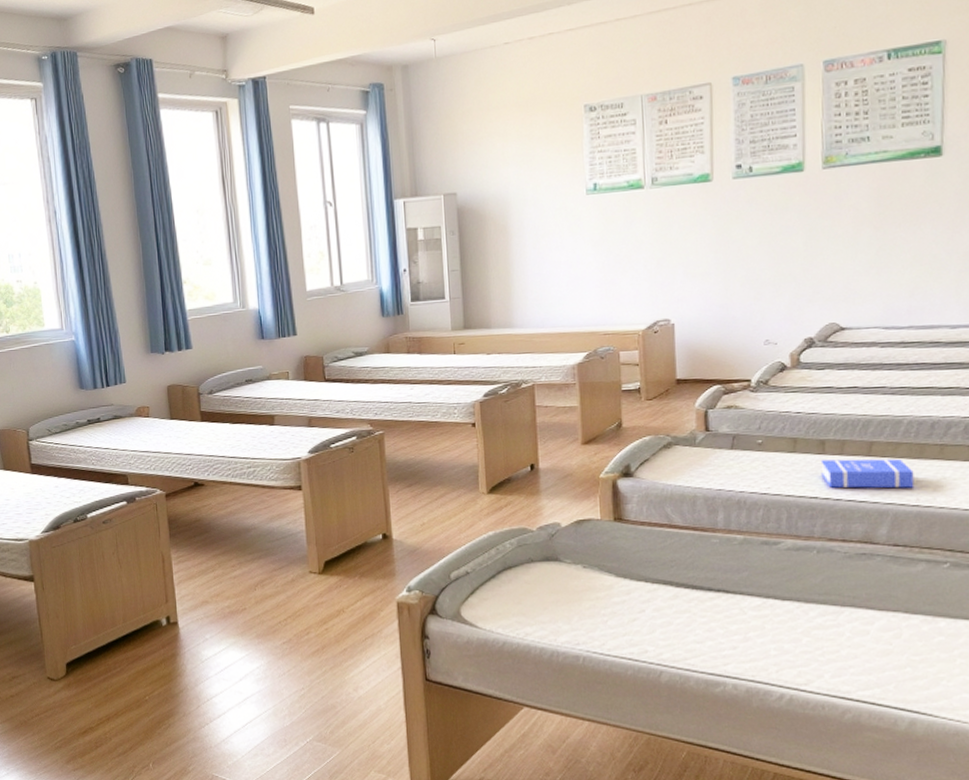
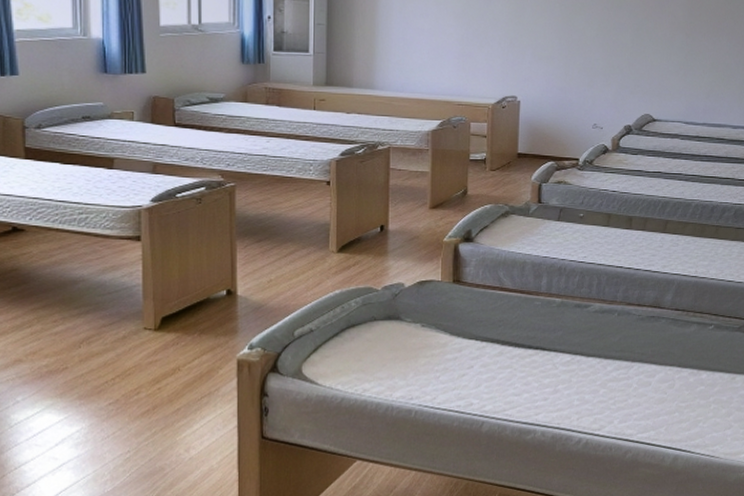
book: present [820,458,914,489] -> none [627,234,695,261]

